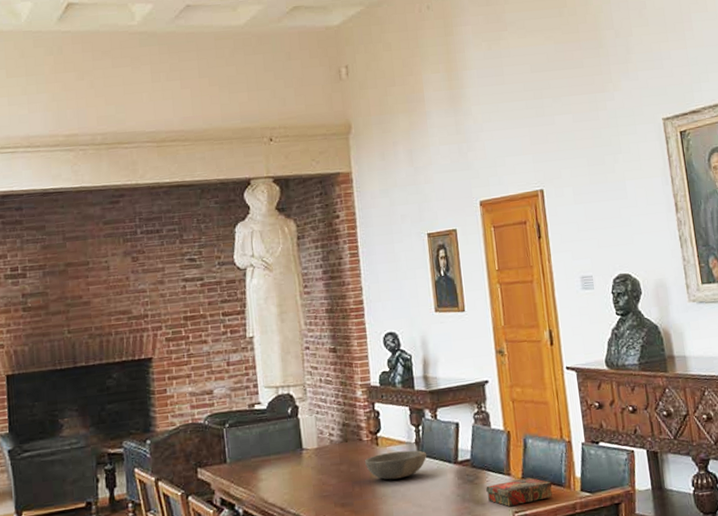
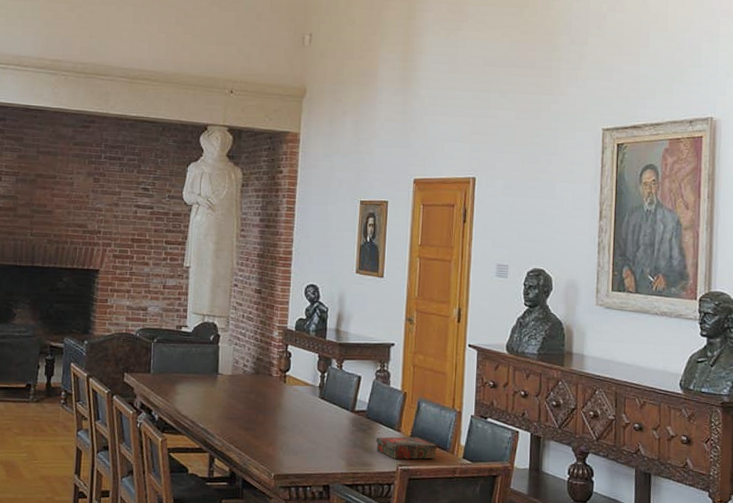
bowl: present [365,450,427,480] -> none [271,391,328,416]

